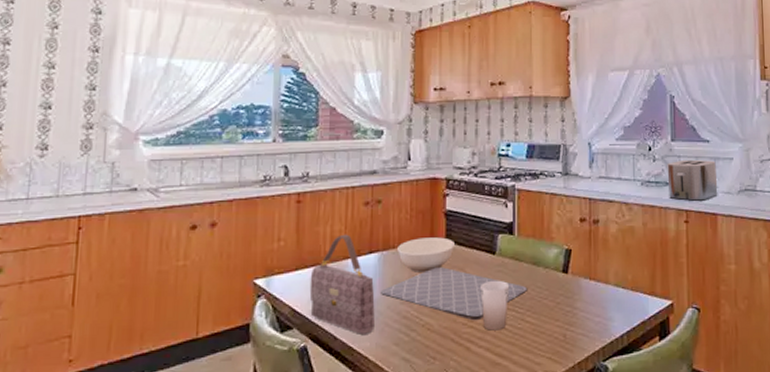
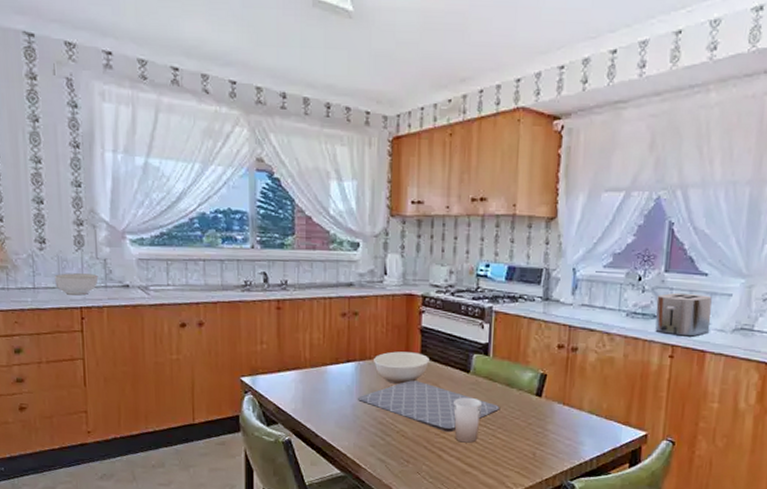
bowl: none [53,179,104,203] -> present [55,273,99,296]
handbag: present [309,234,375,334] -> none [292,342,353,435]

